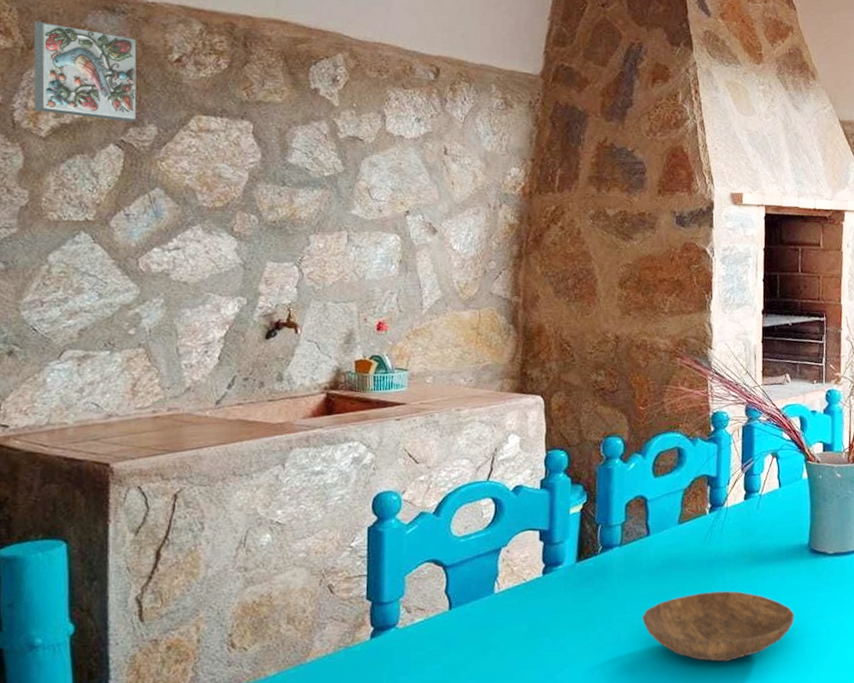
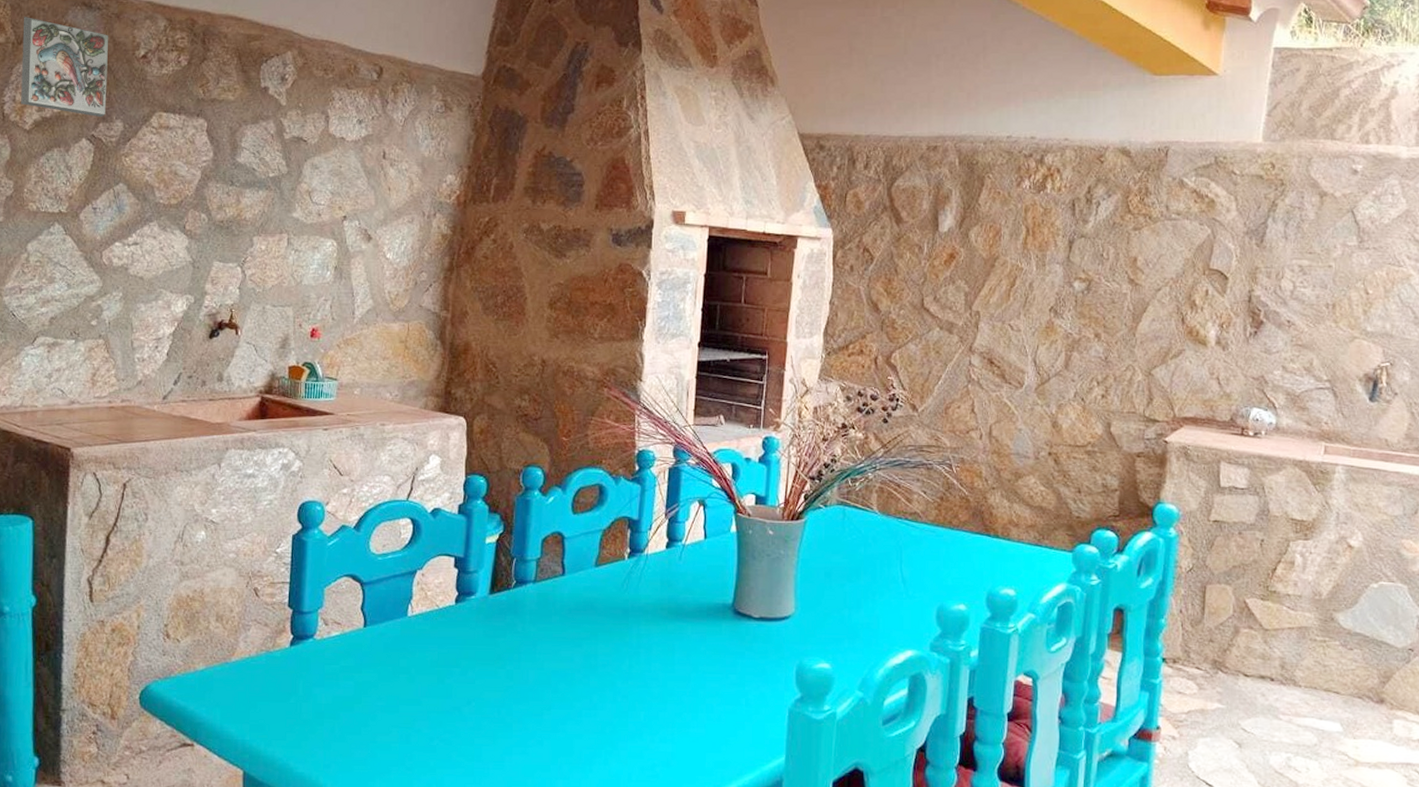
bowl: present [642,590,795,662] -> none [552,642,712,719]

